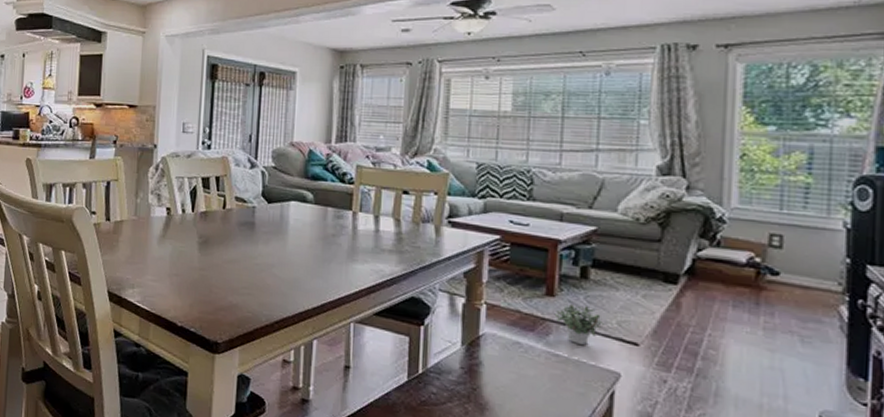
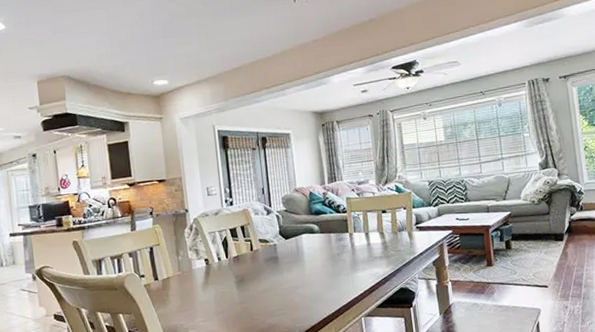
potted plant: present [554,304,604,346] -> none [494,268,525,296]

